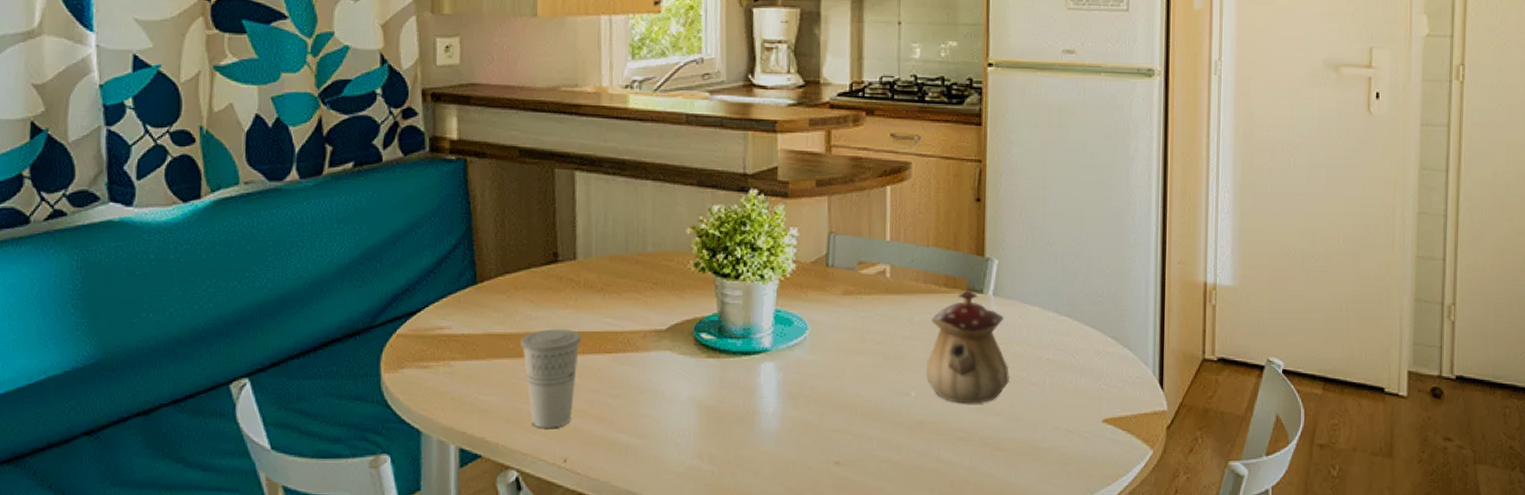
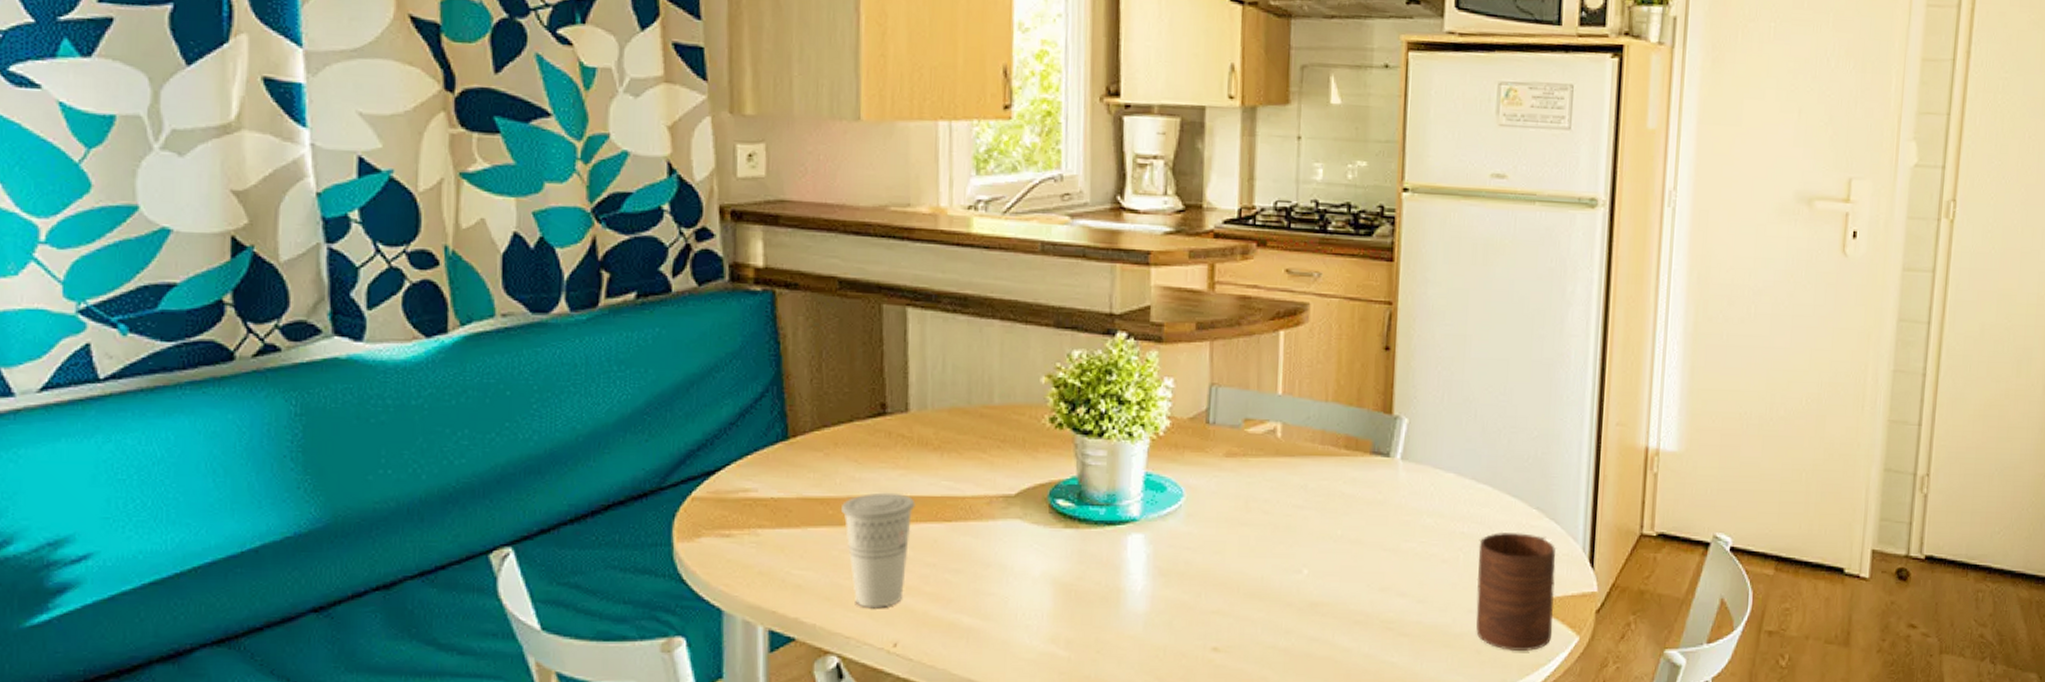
teapot: present [926,290,1009,404] -> none [1321,453,1418,583]
cup: none [1061,357,1130,463] -> present [1476,531,1556,651]

